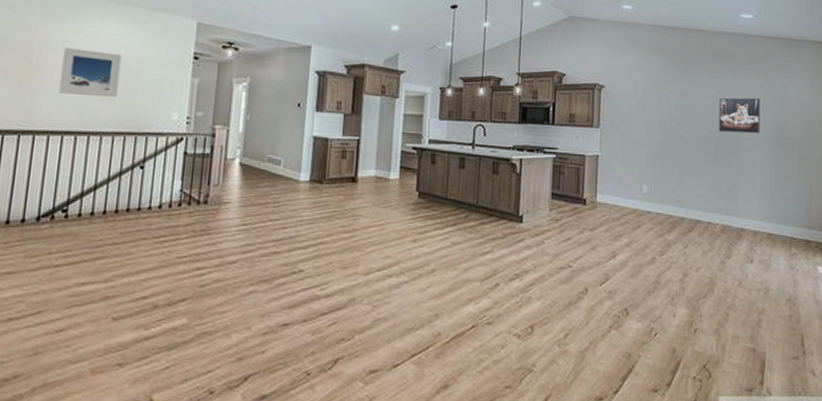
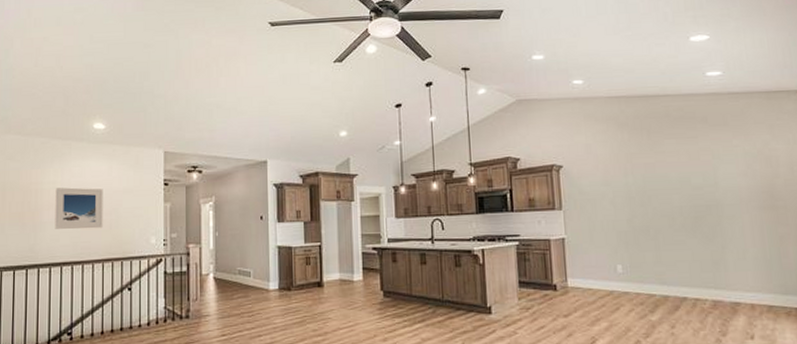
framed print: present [719,97,760,134] -> none [692,160,745,201]

